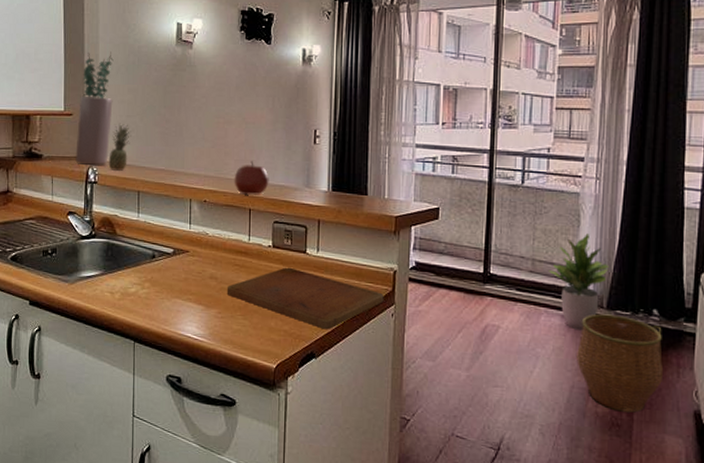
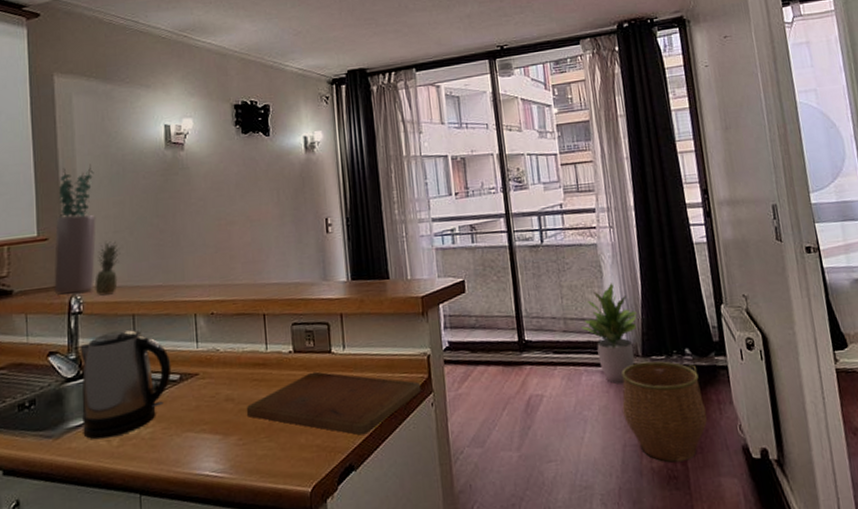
kettle: none [92,202,167,291] -> present [80,329,172,440]
fruit: present [234,161,269,195] -> none [242,261,283,300]

